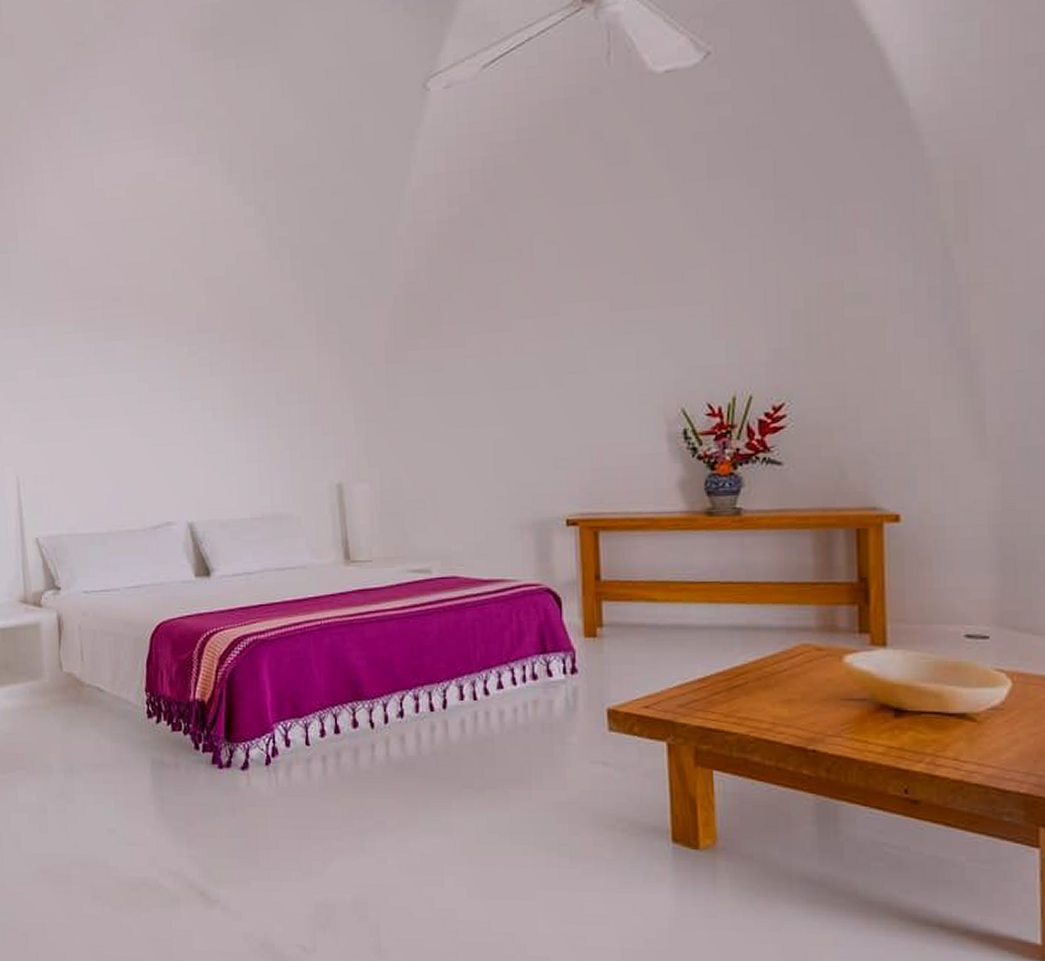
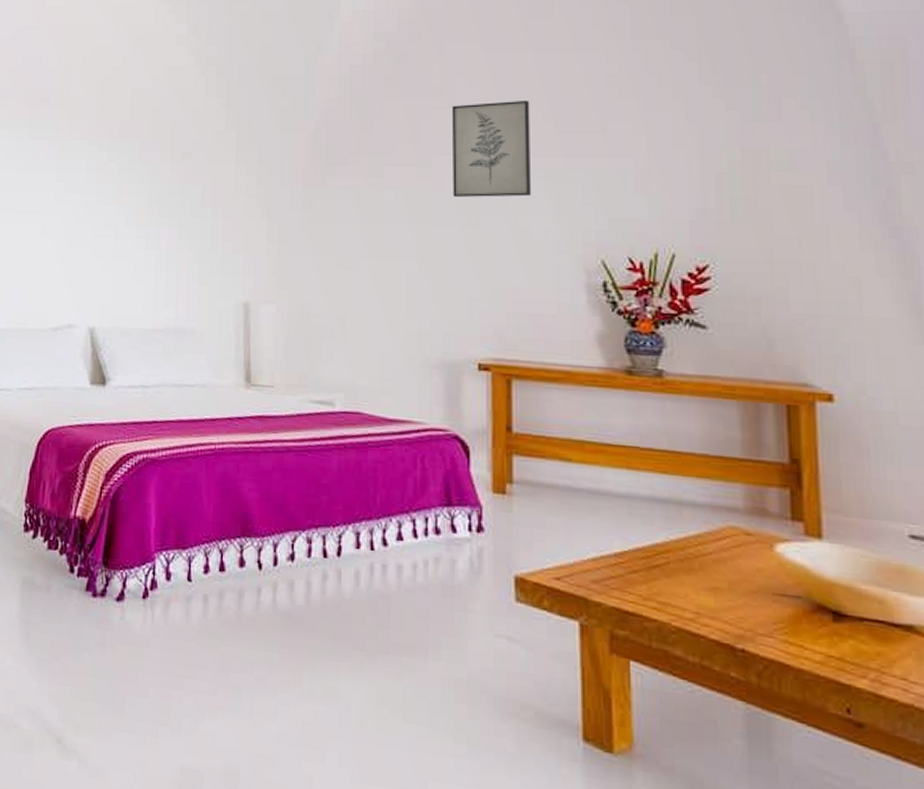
wall art: none [530,253,613,361] -> present [451,100,532,198]

